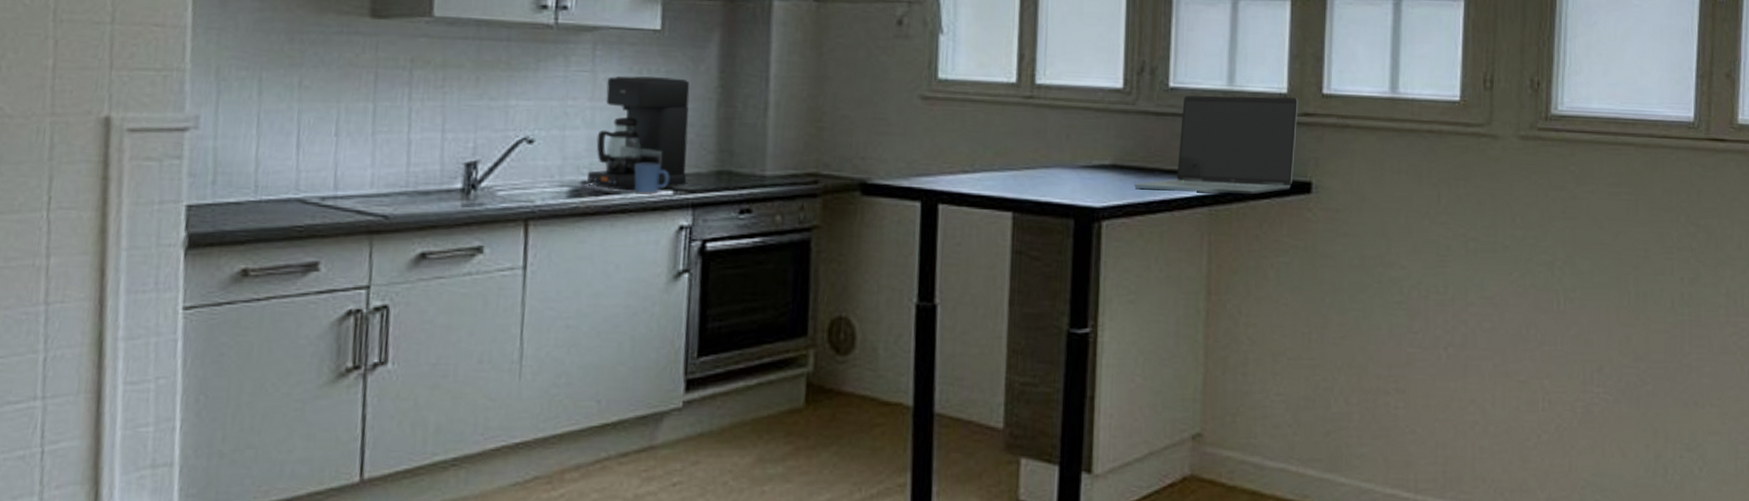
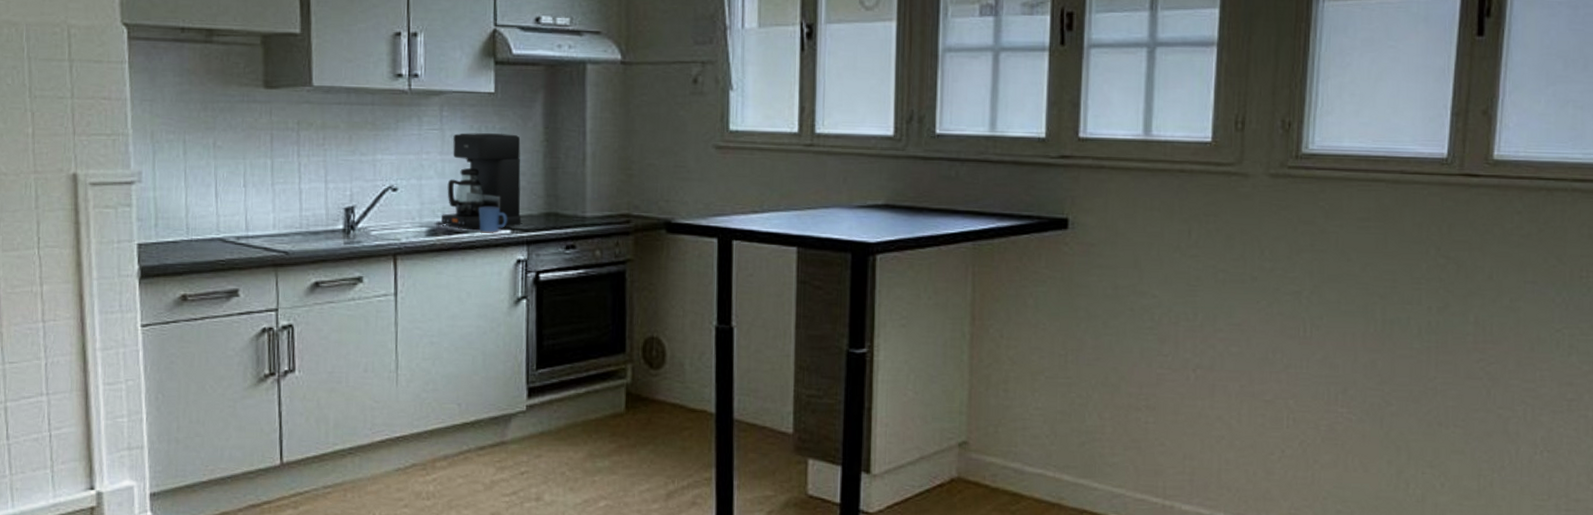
laptop: present [1133,95,1299,195] -> none [904,141,1056,231]

